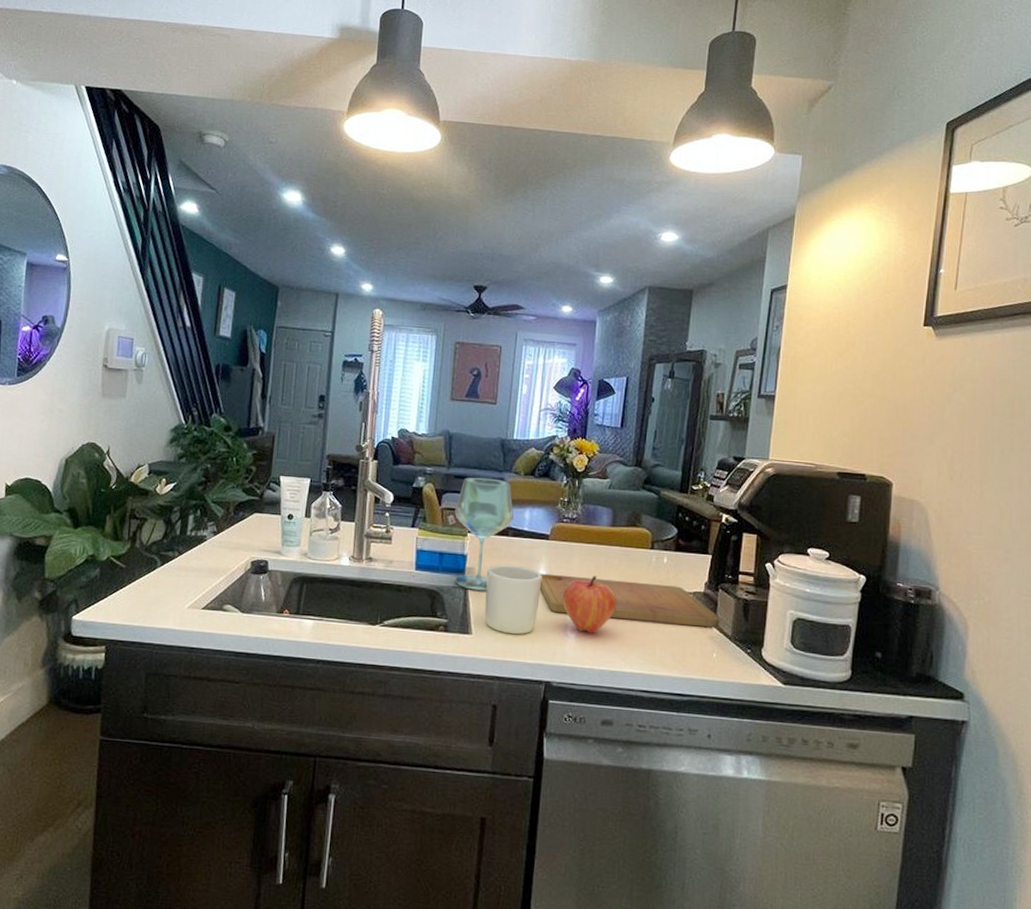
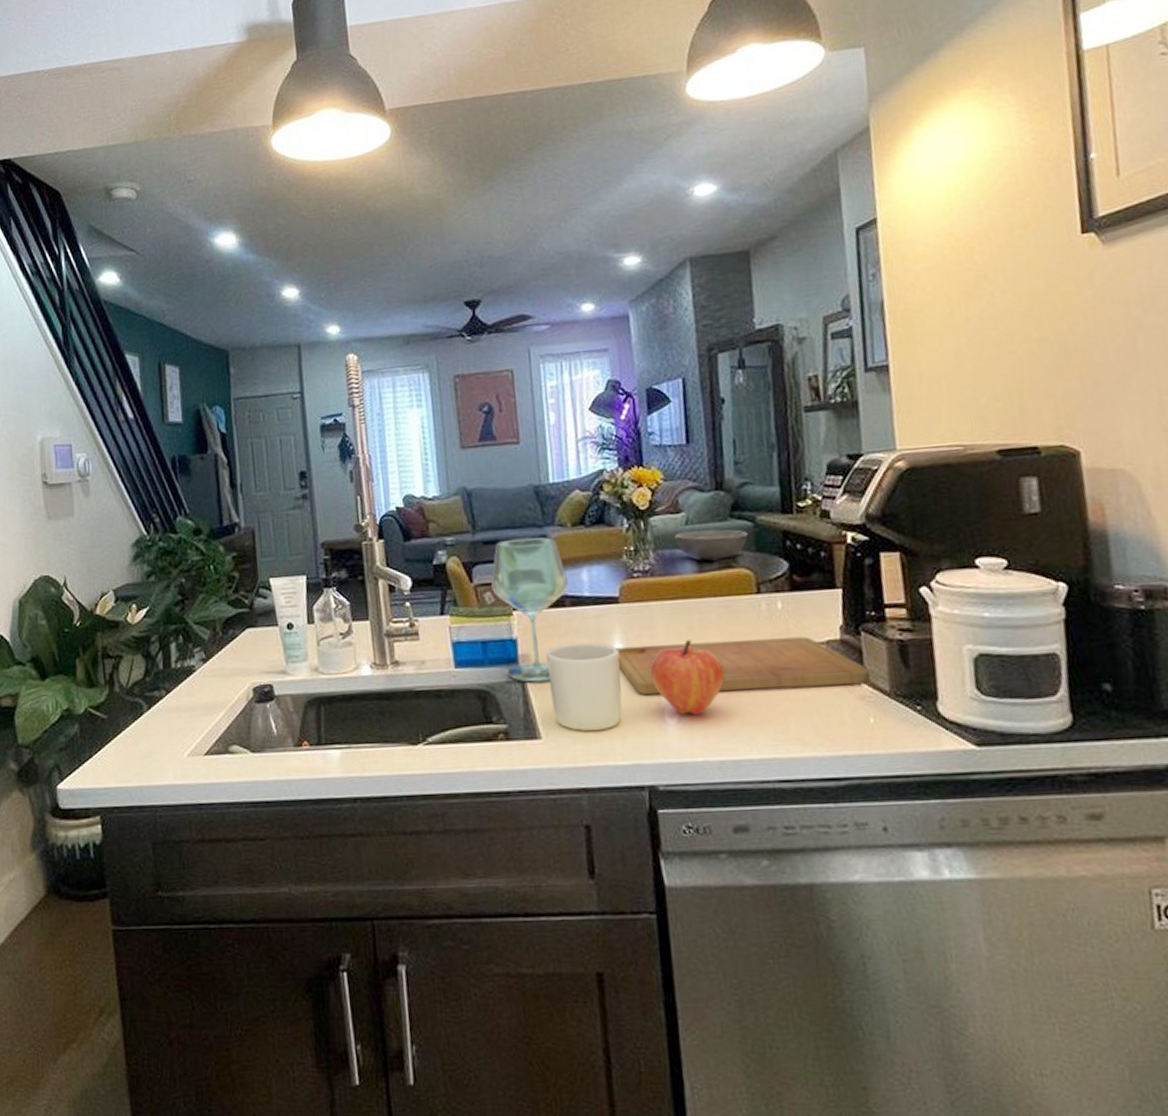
bowl: none [599,494,653,521] -> present [674,529,748,562]

